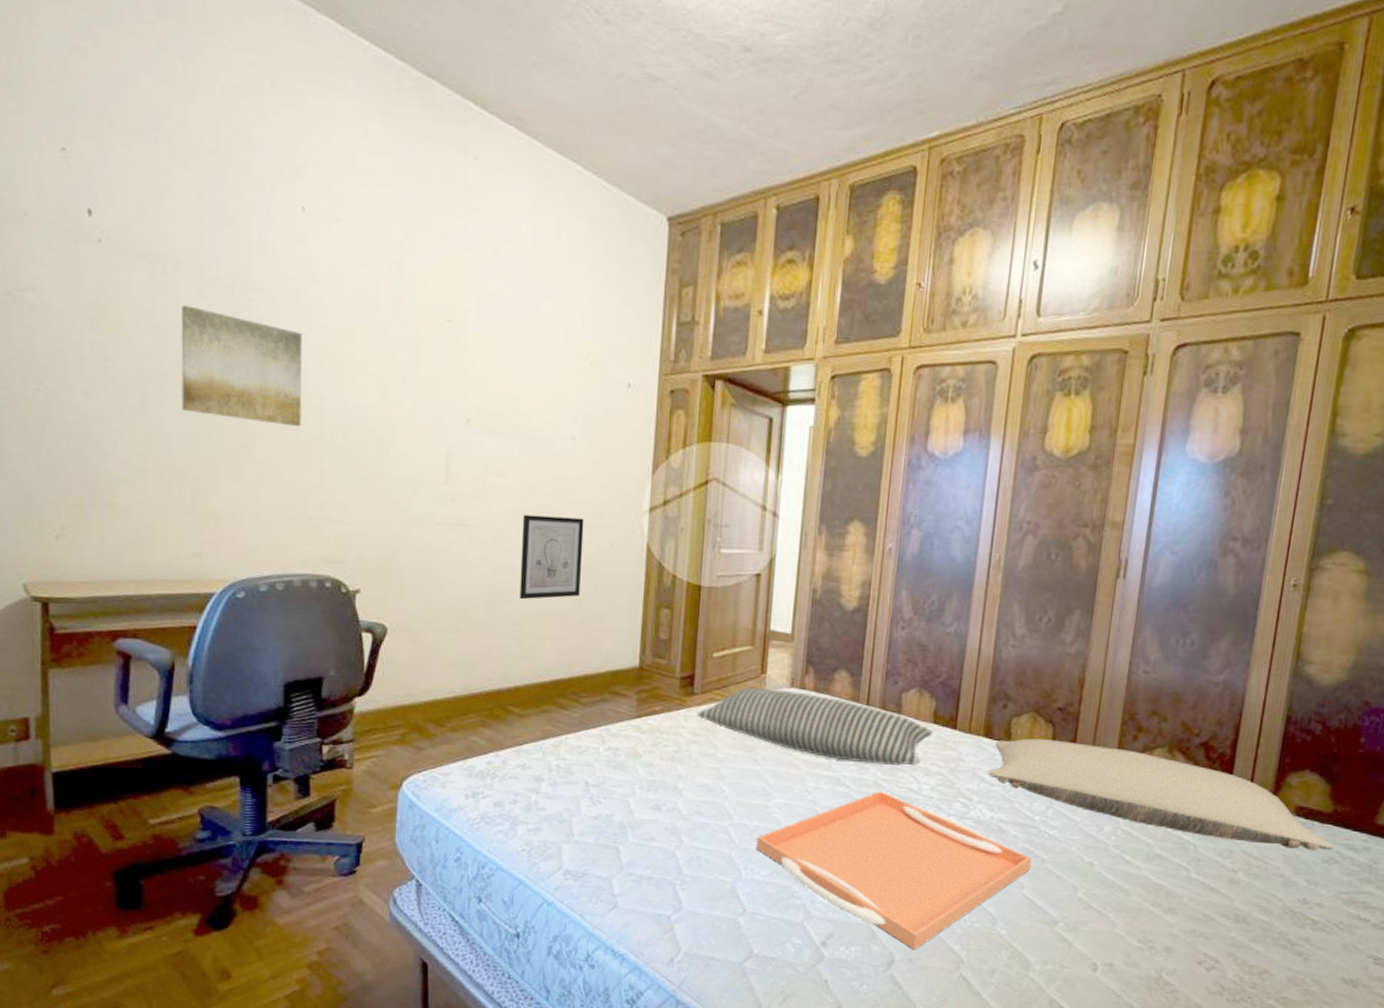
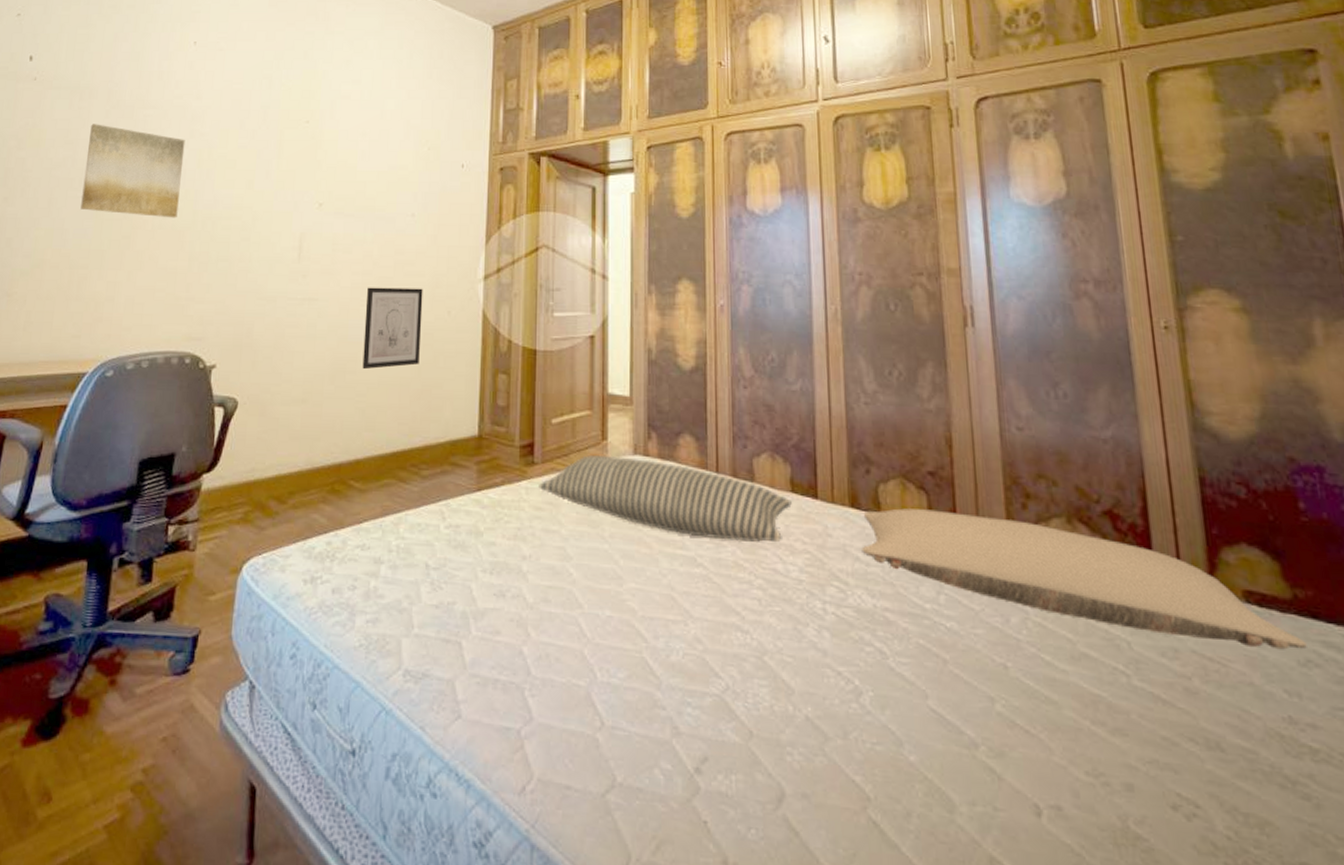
serving tray: present [757,791,1032,950] -> none [611,573,932,782]

